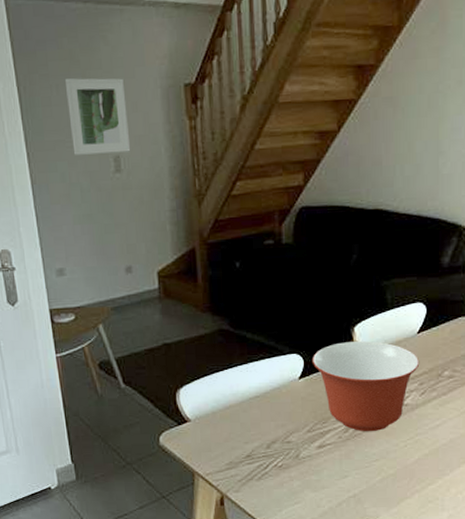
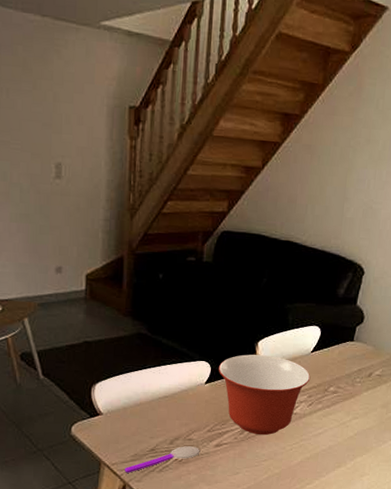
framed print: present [64,78,131,155] -> none [15,84,73,161]
spoon: none [220,449,302,483] -> present [124,446,200,473]

